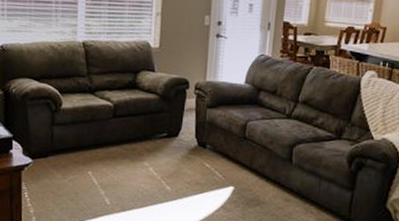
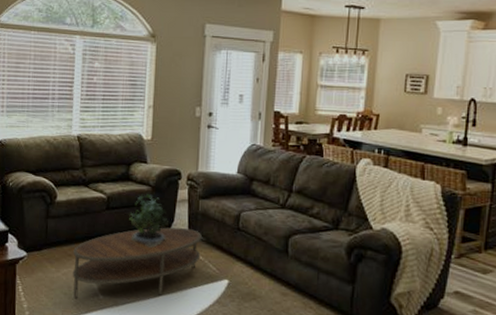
coffee table: none [79,135,209,205] -> present [72,227,202,299]
potted plant: none [136,102,176,155] -> present [129,194,168,248]

